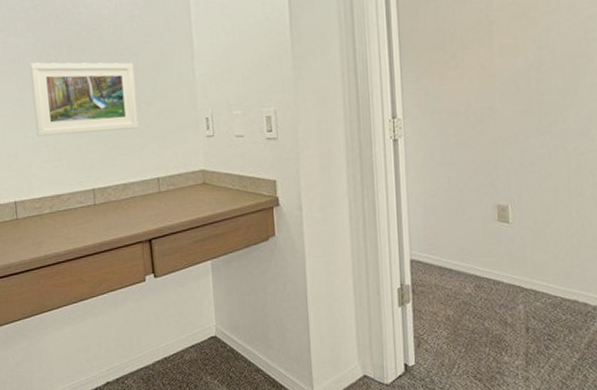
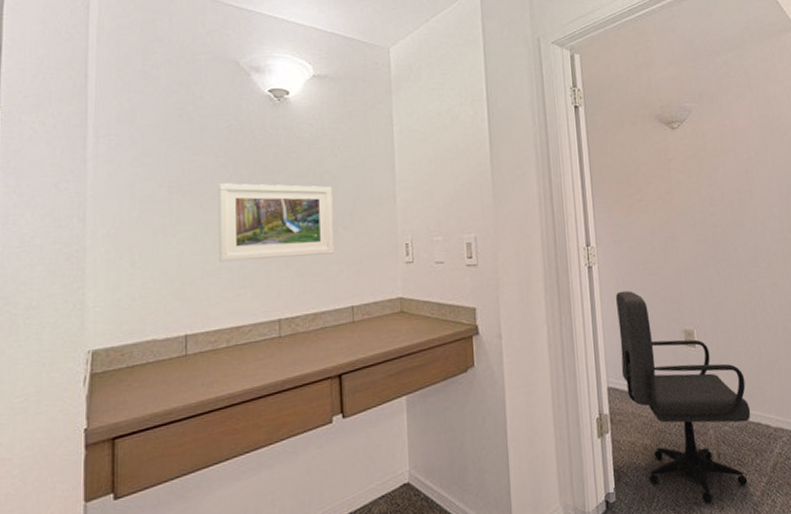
office chair: none [422,164,567,373] -> present [615,291,751,504]

